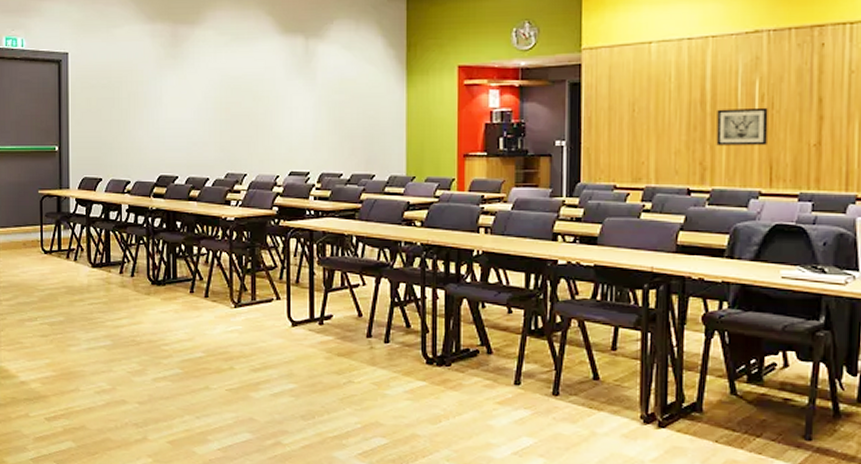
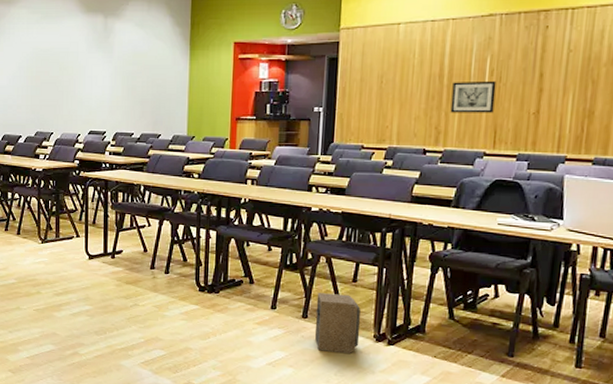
speaker: none [568,364,624,440] -> present [314,293,360,354]

